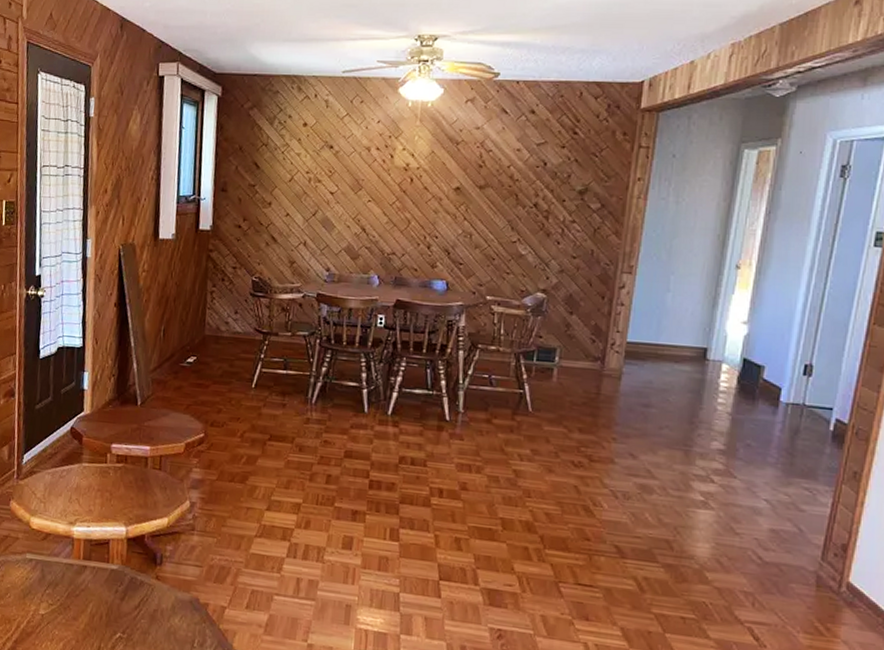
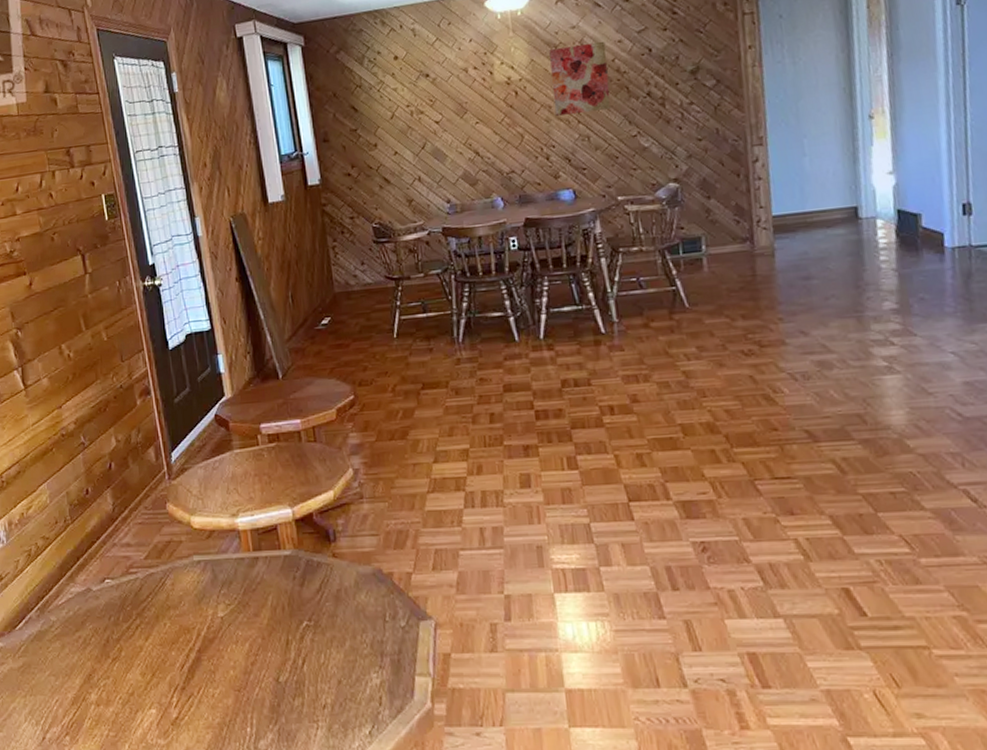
wall art: none [444,145,505,212] -> present [549,42,611,116]

